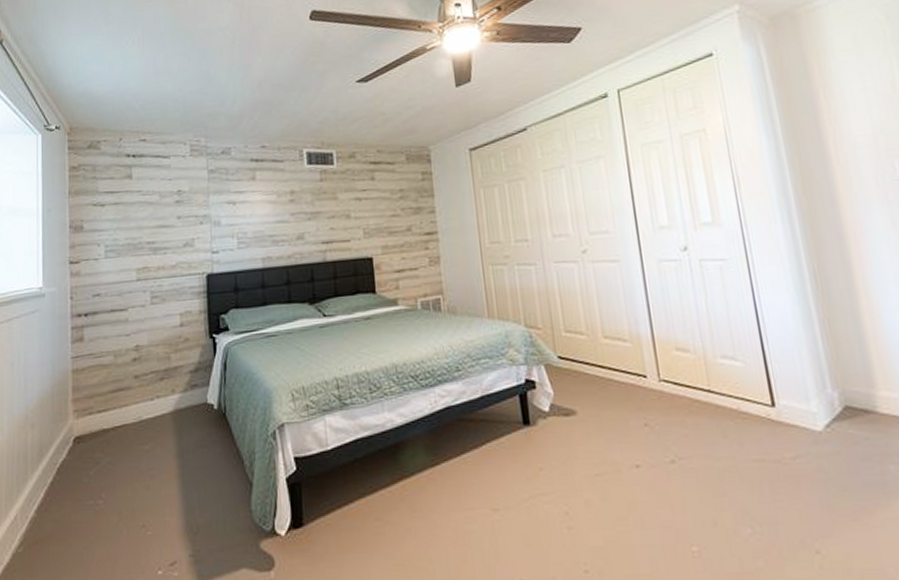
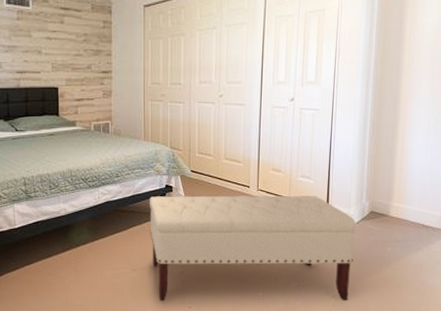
bench: none [505,385,845,561] -> present [150,195,357,301]

